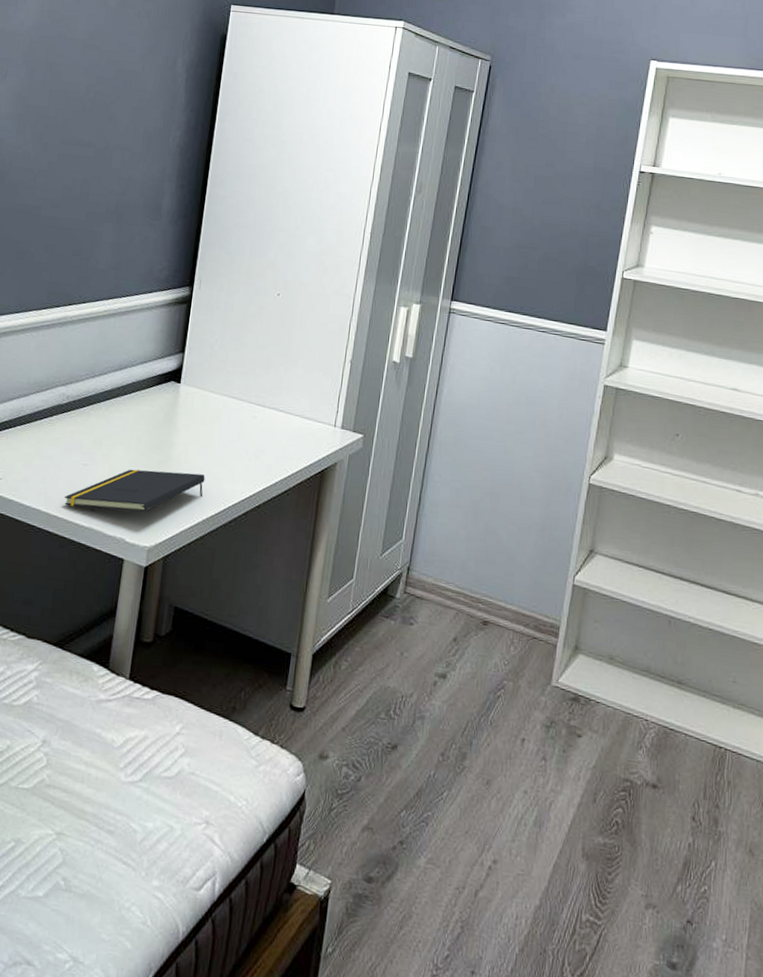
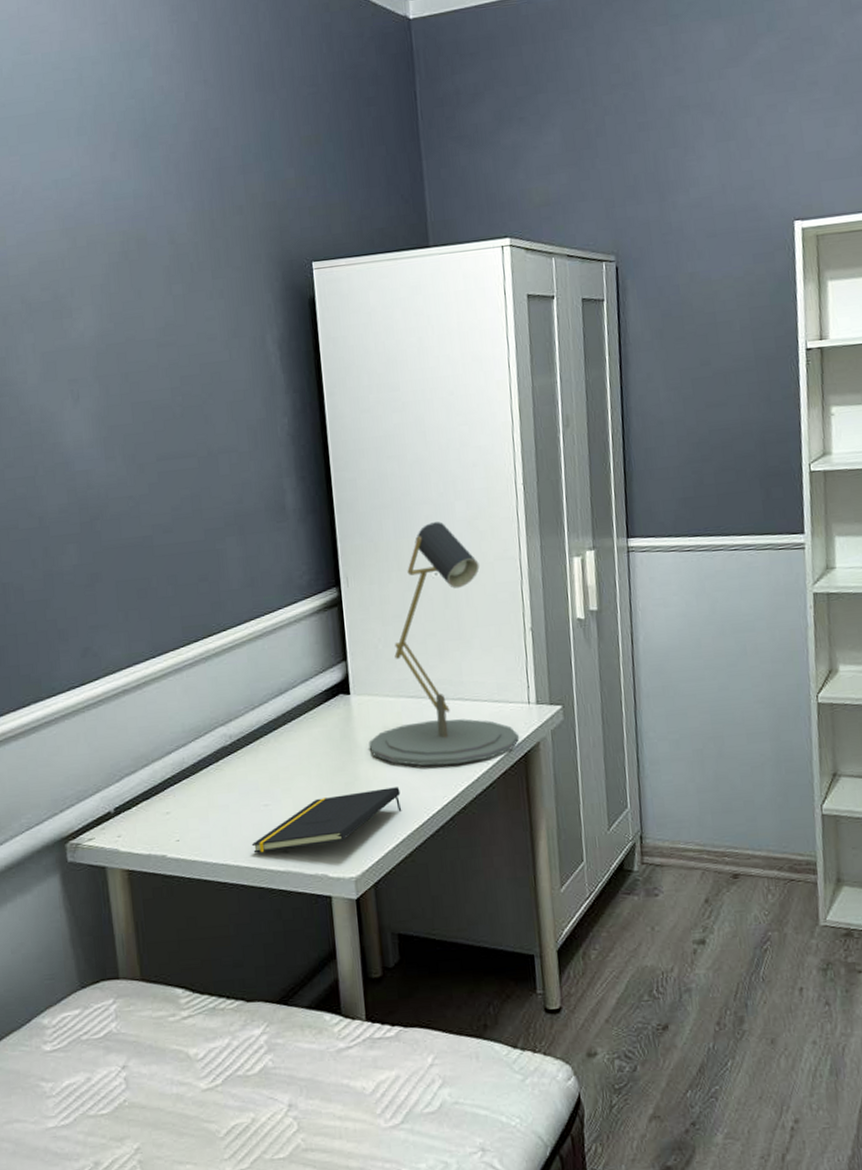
desk lamp: none [186,249,320,468] -> present [368,521,519,766]

